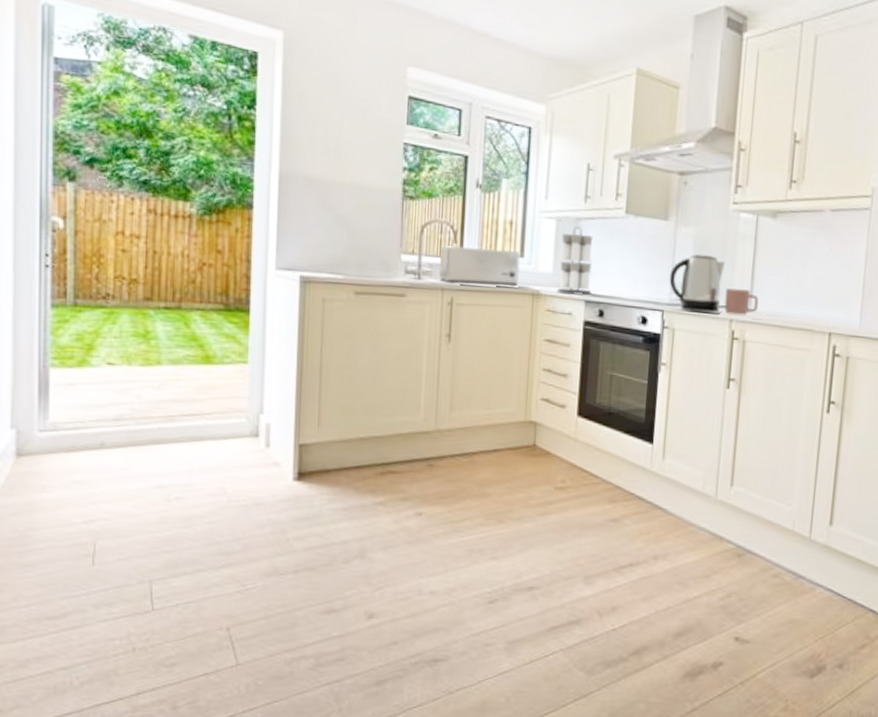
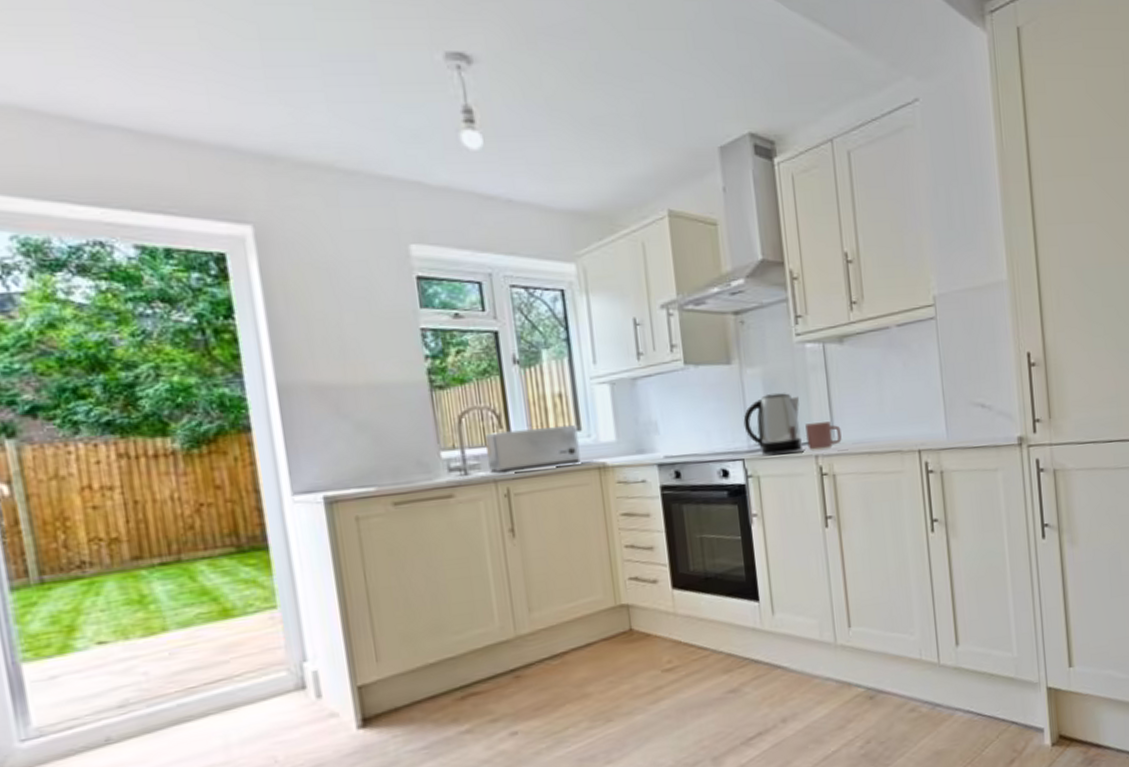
spice rack: present [556,225,593,295] -> none [619,385,664,462]

